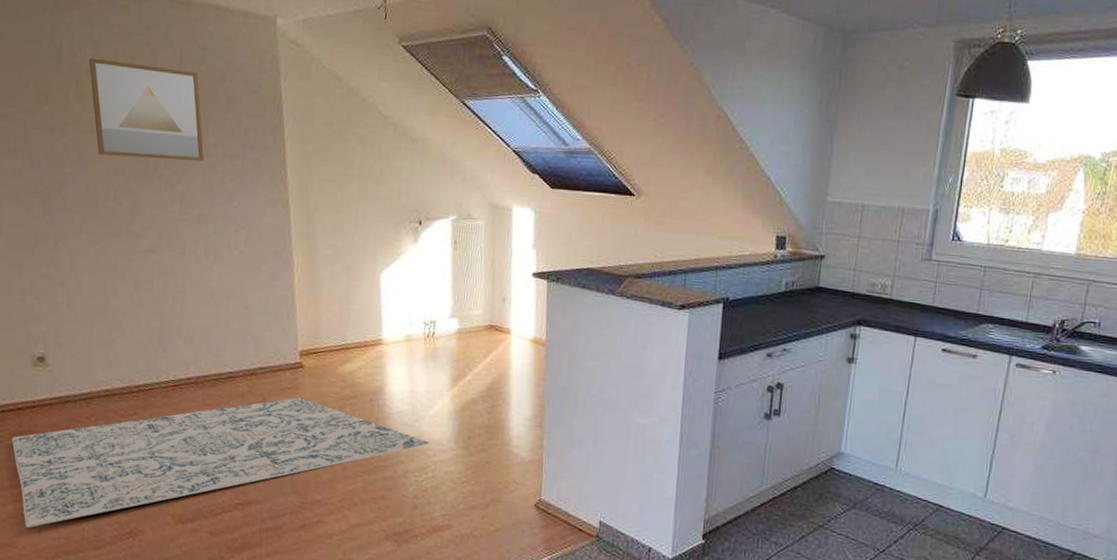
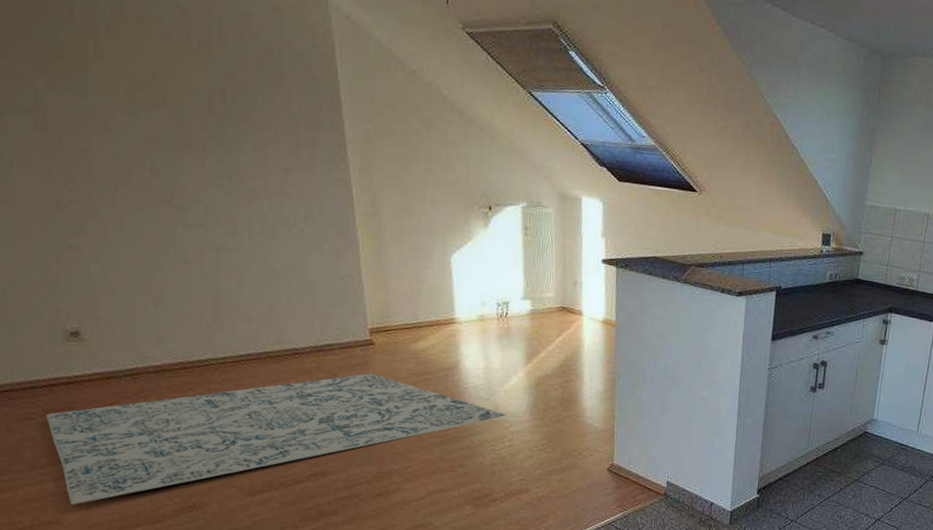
wall art: present [89,58,204,161] -> none [109,15,253,135]

